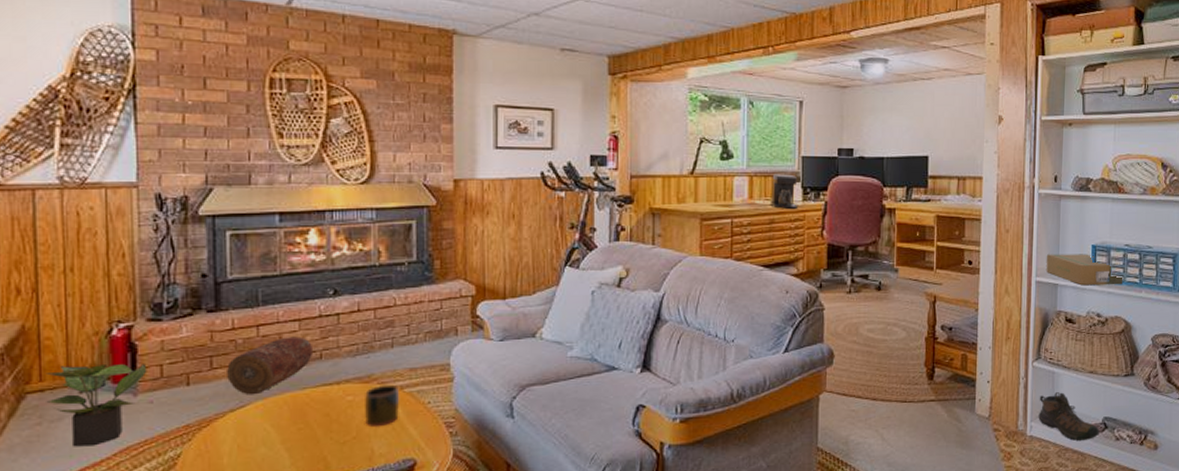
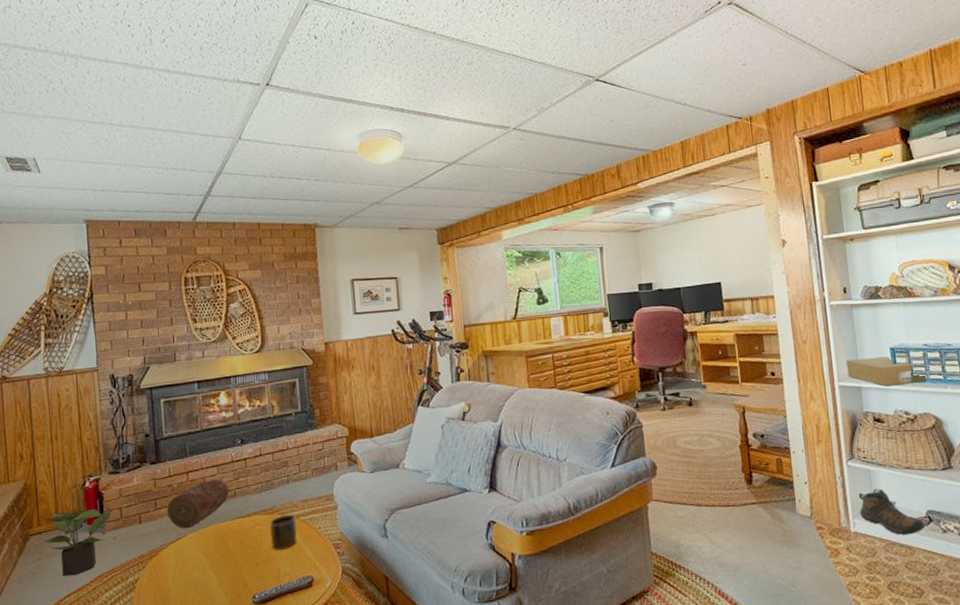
coffee maker: present [770,174,798,209] -> none [583,310,608,342]

